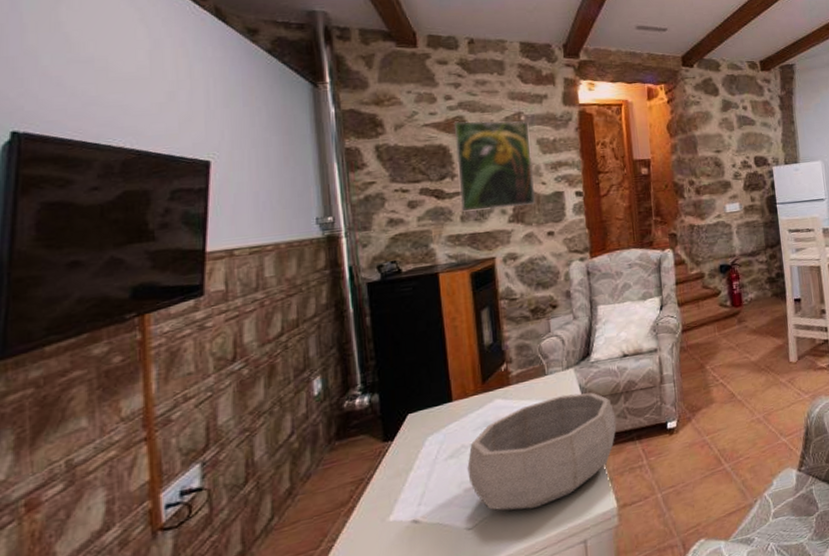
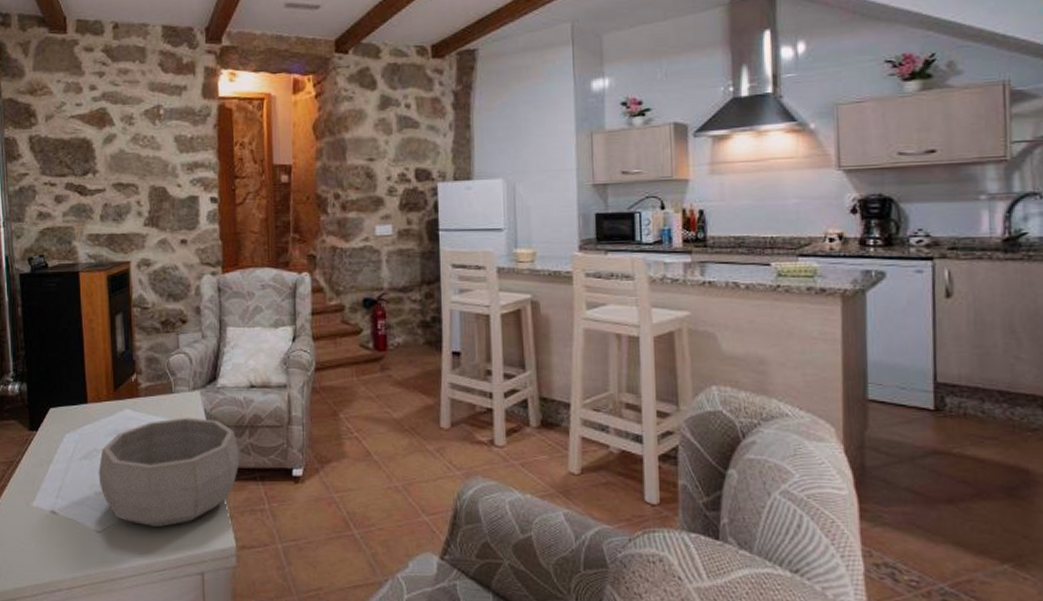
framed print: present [453,120,535,212] -> none [97,113,170,211]

